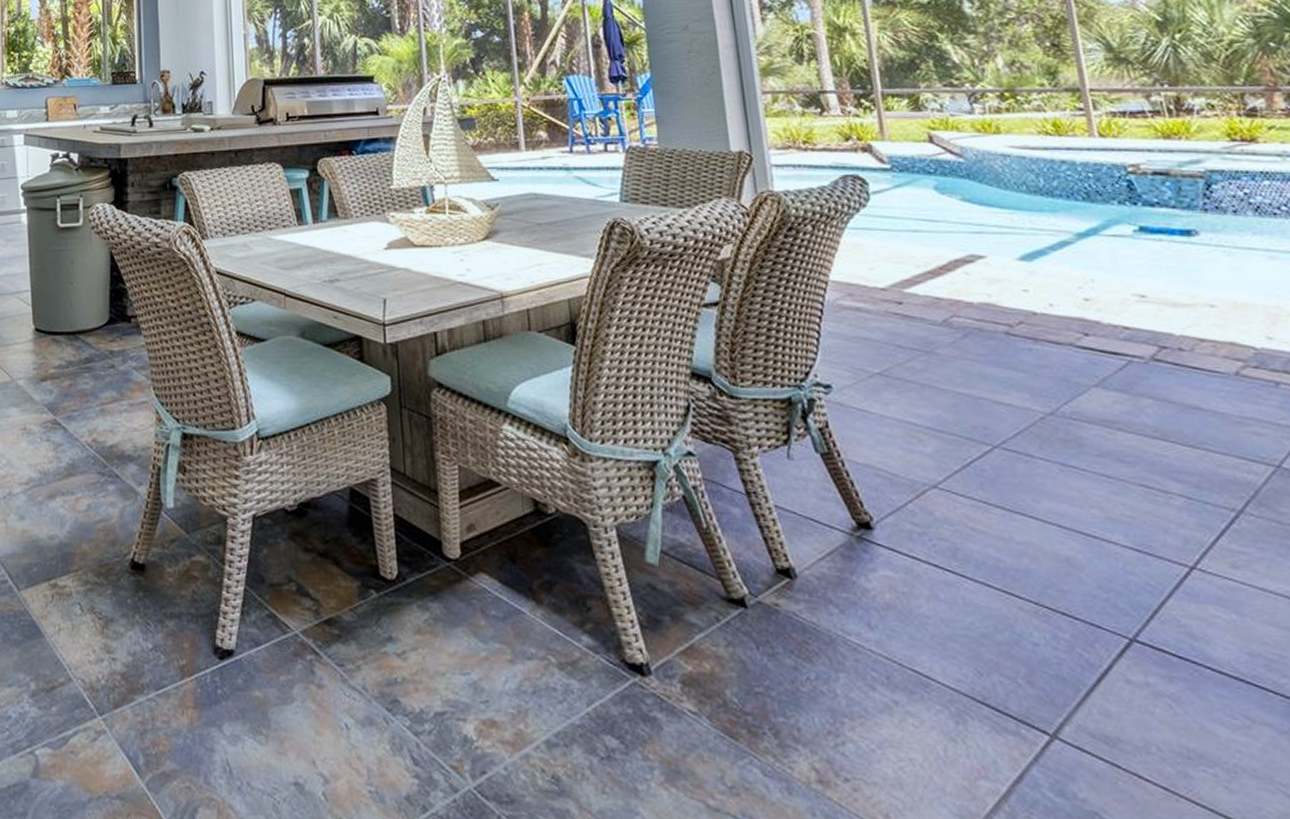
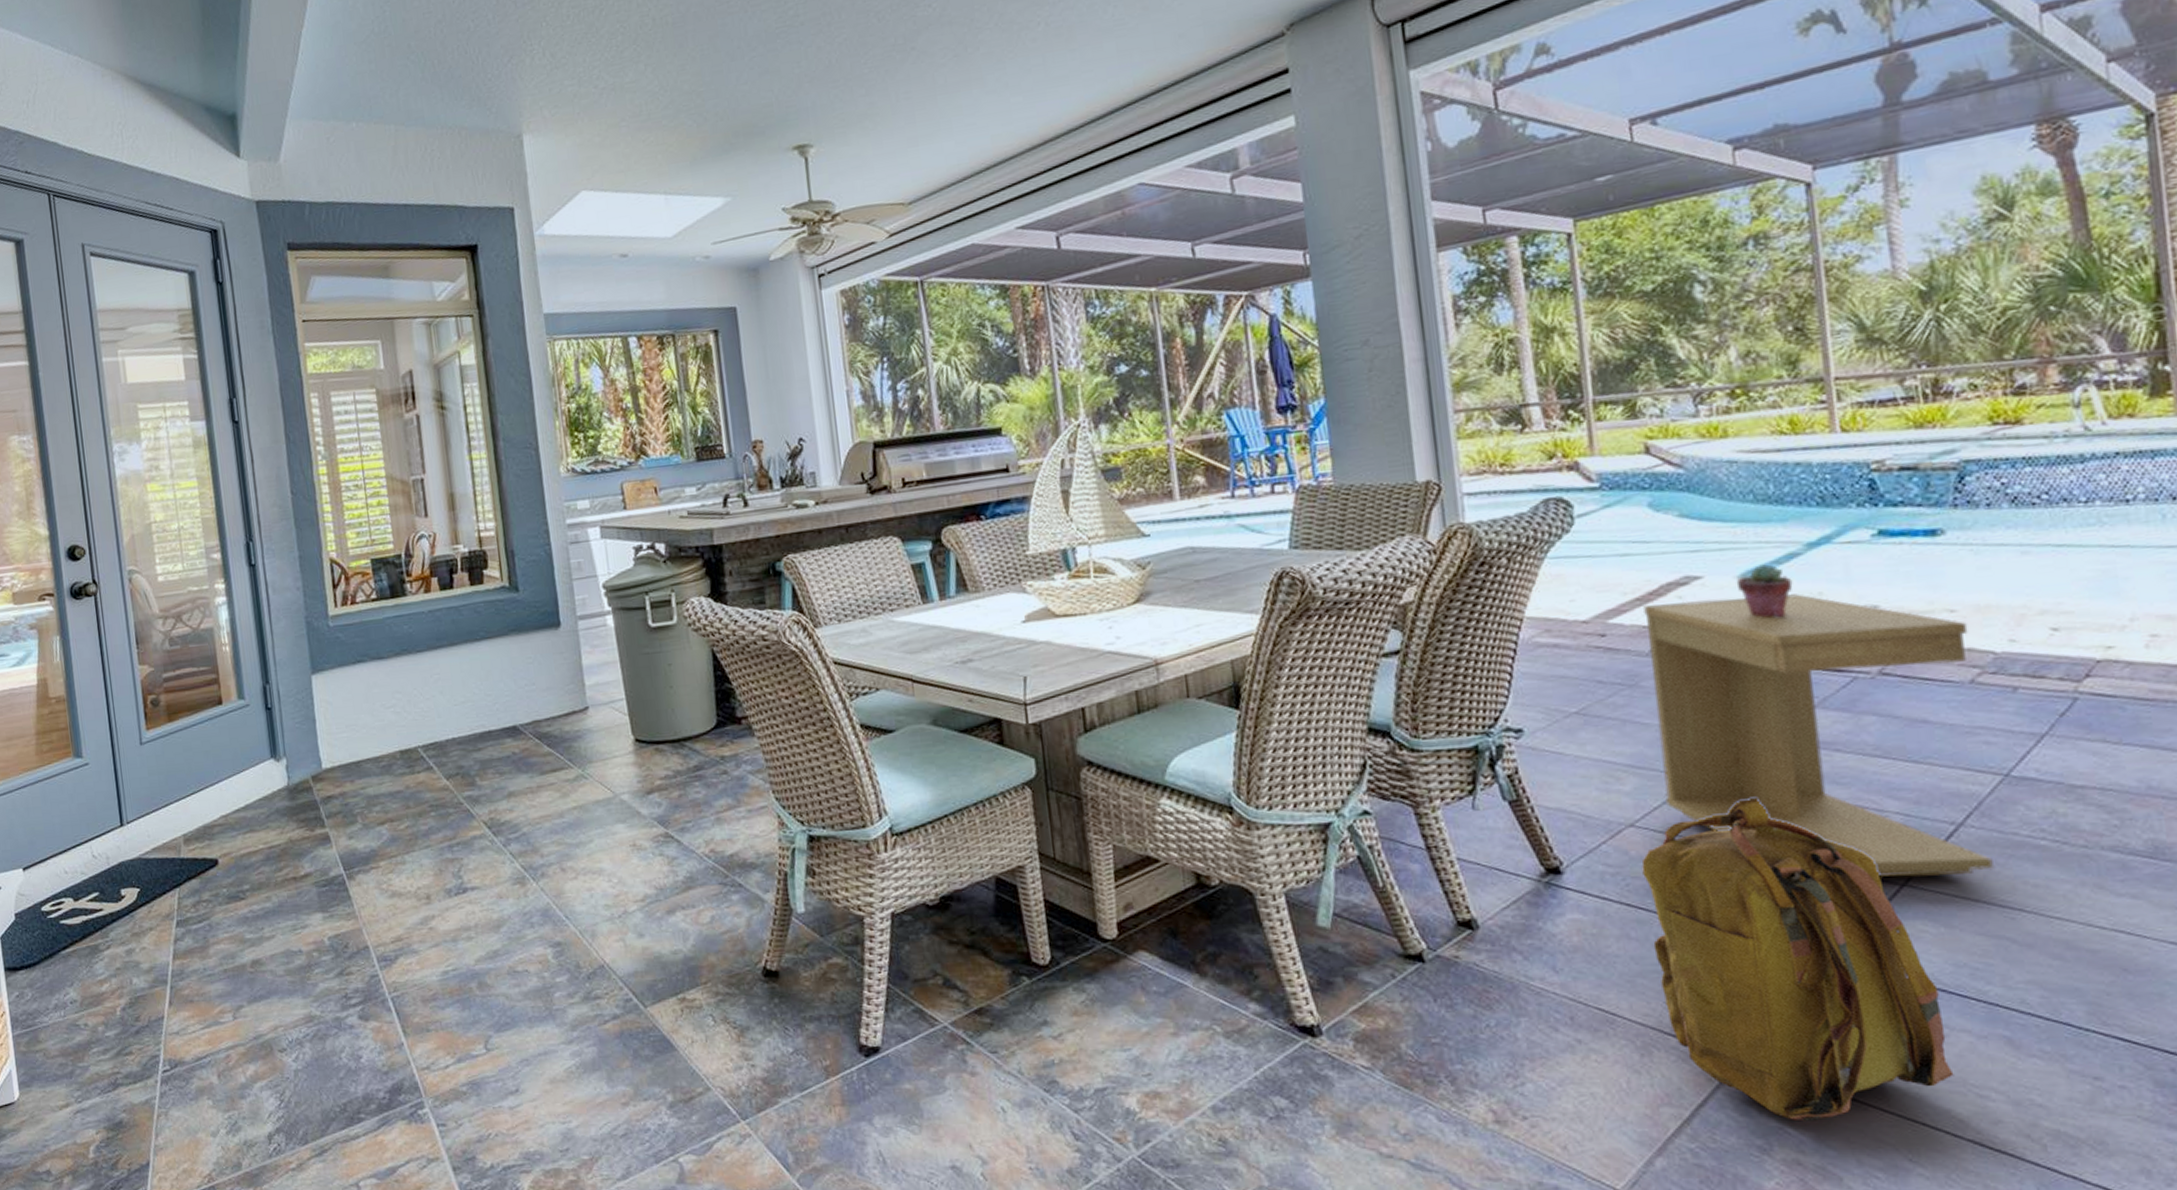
side table: none [934,277,1277,563] -> present [1642,594,1995,878]
backpack: none [946,470,1261,809] -> present [1641,798,1954,1122]
potted succulent: none [1016,249,1067,300] -> present [1736,564,1793,619]

